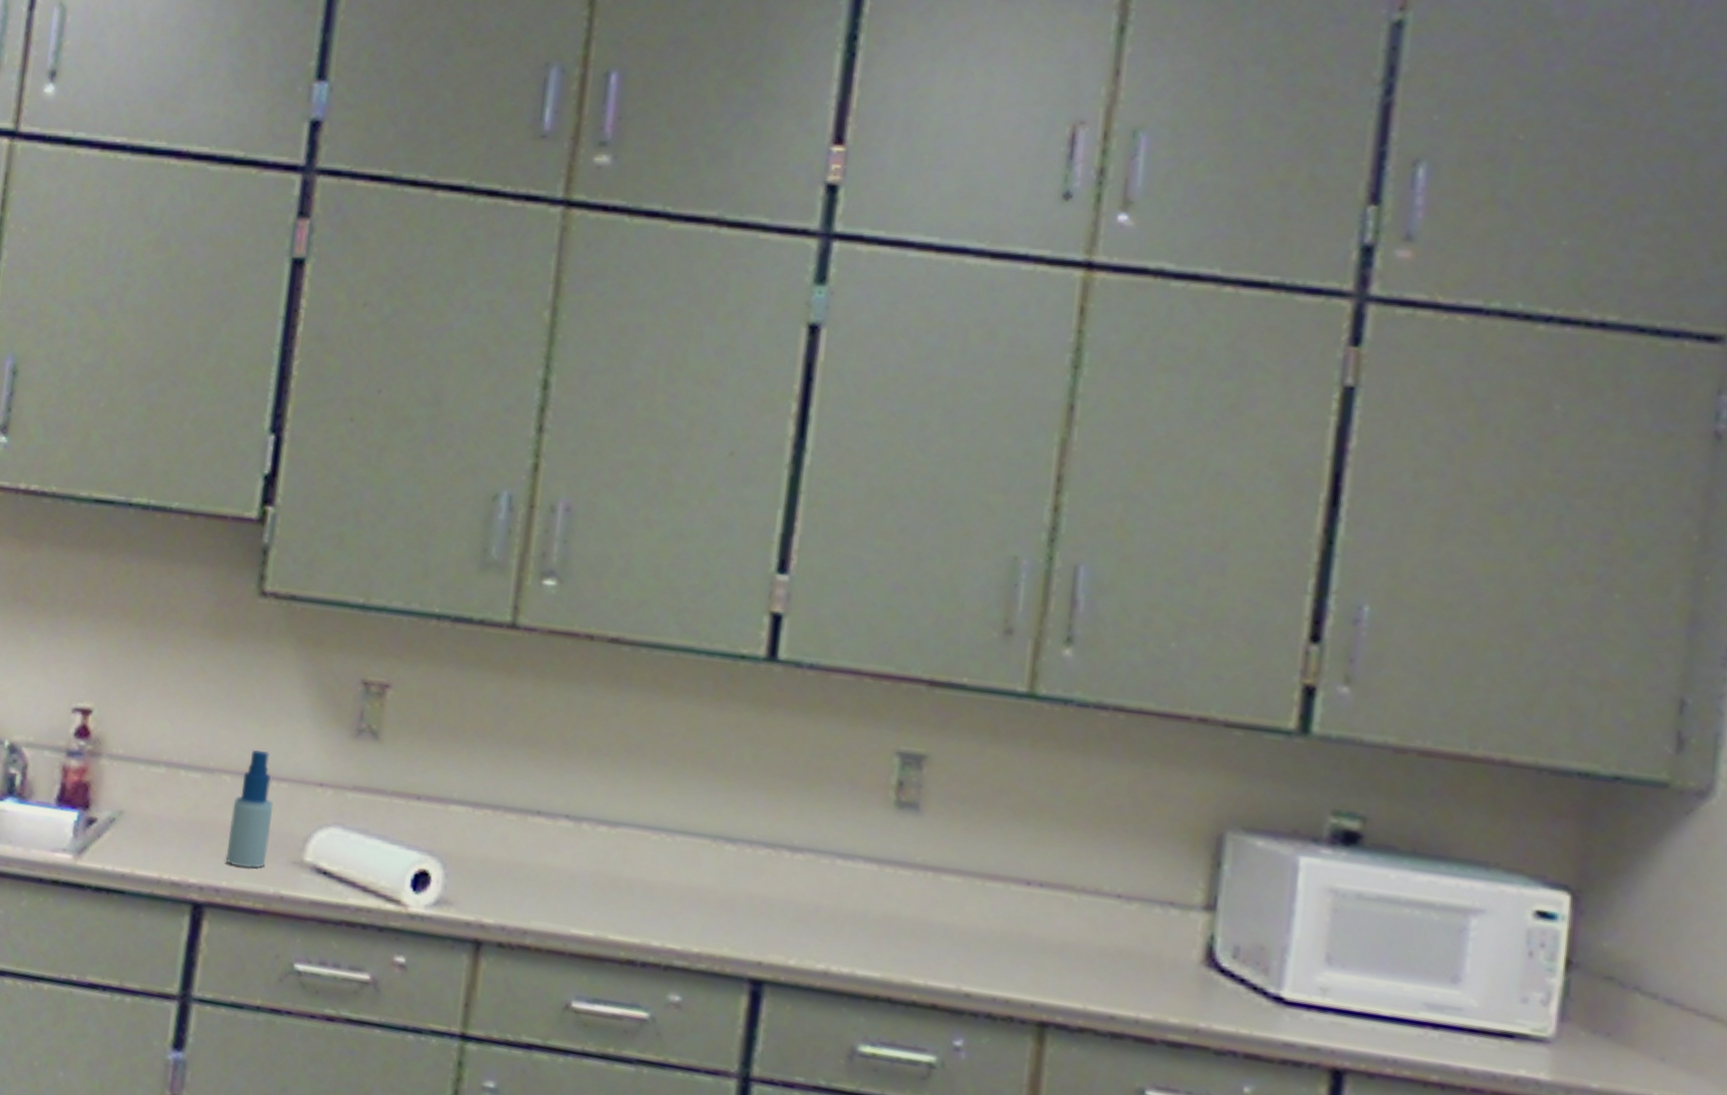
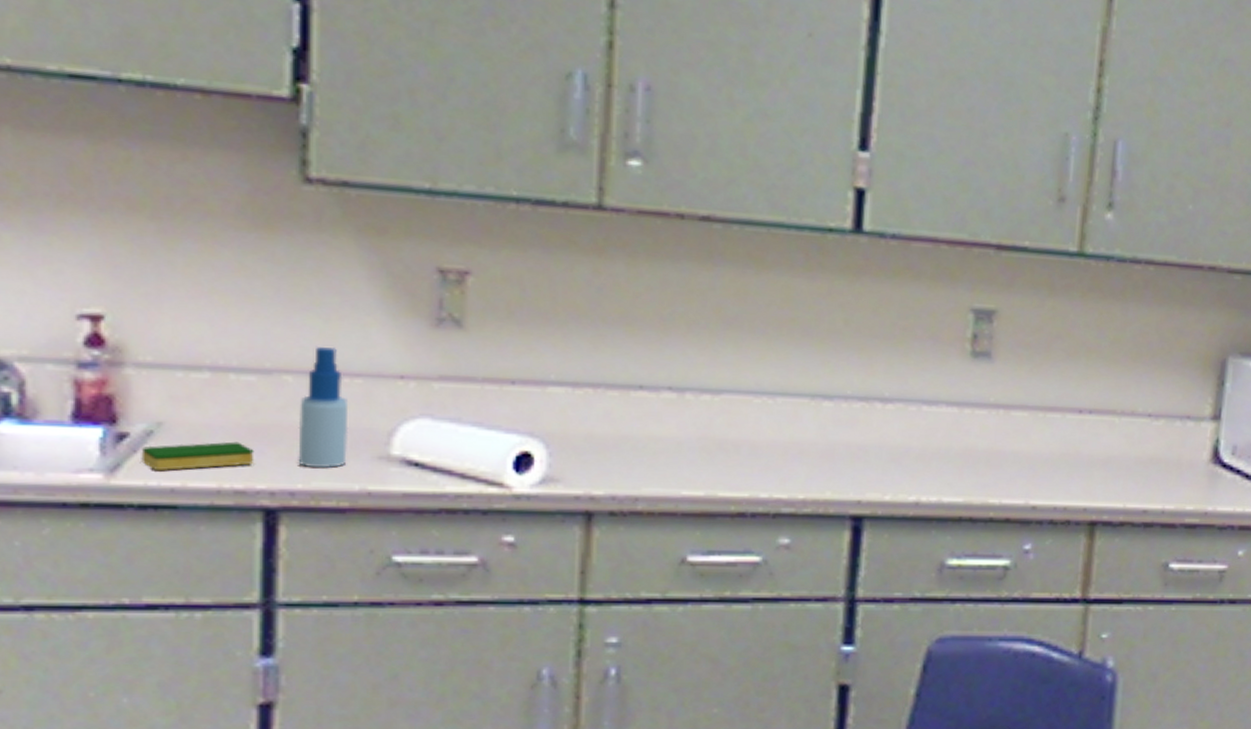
dish sponge: none [102,832,192,859] -> present [141,441,254,471]

